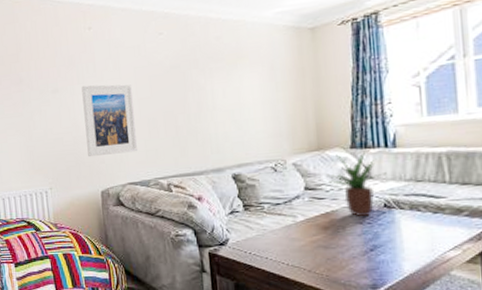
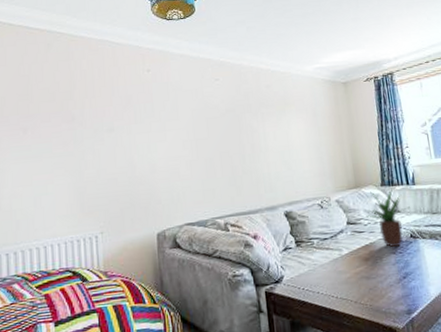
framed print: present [81,84,137,157] -> none [139,125,195,198]

